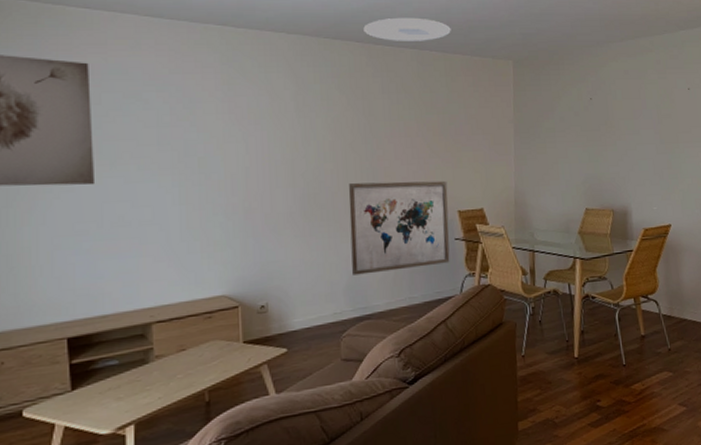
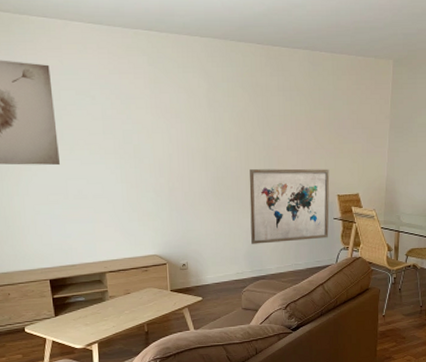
ceiling light: present [363,17,451,41] -> none [263,20,339,43]

